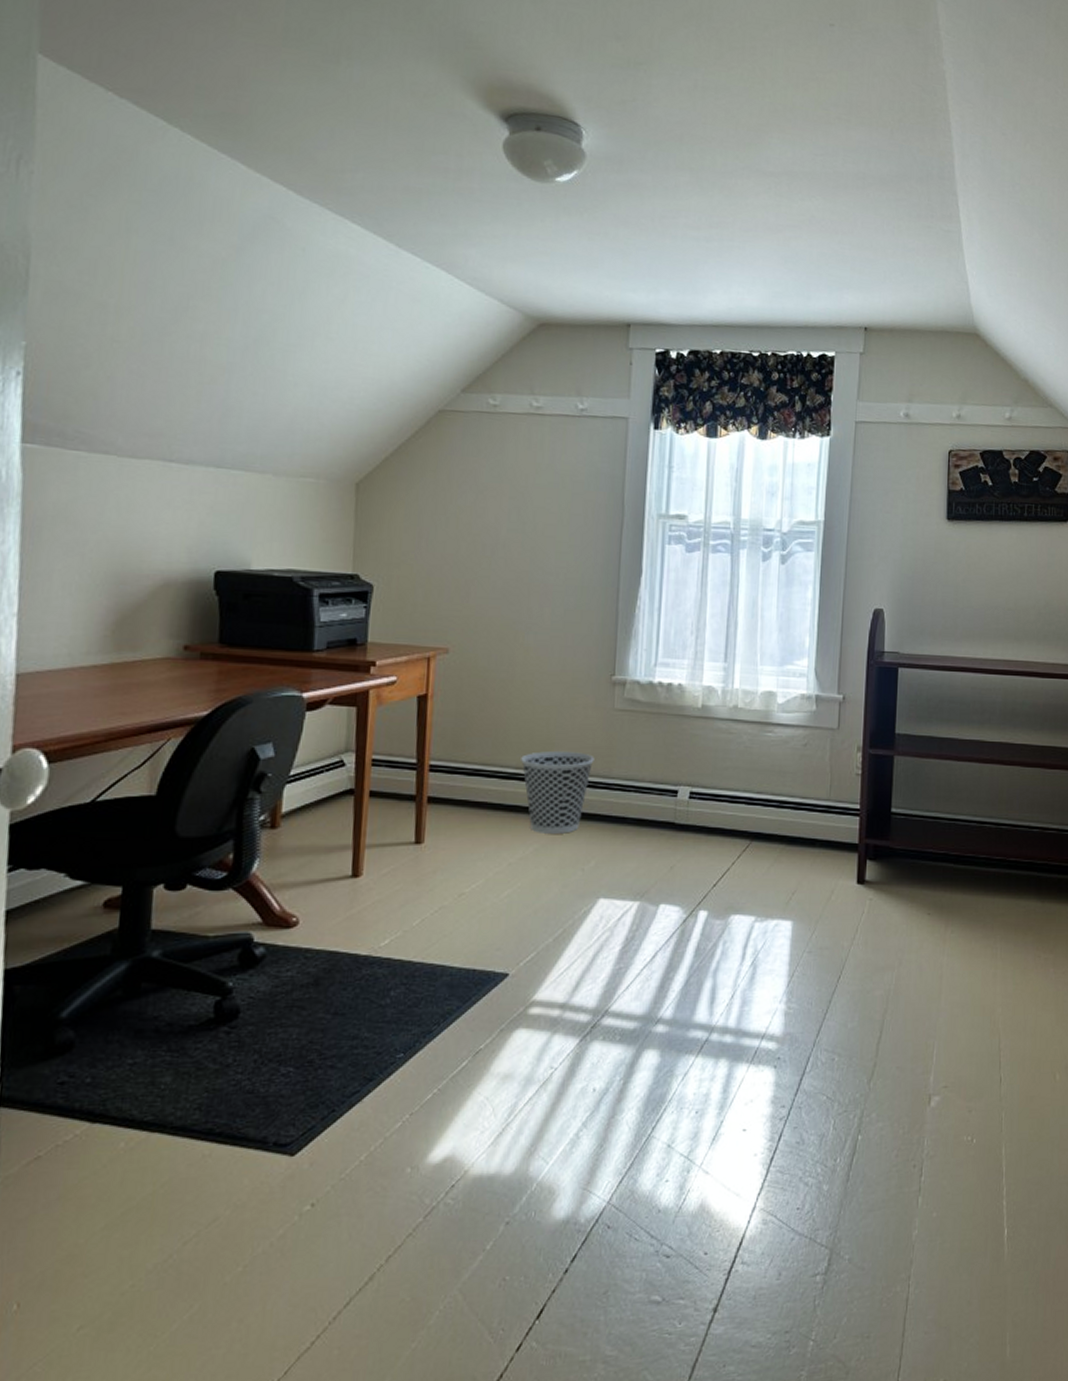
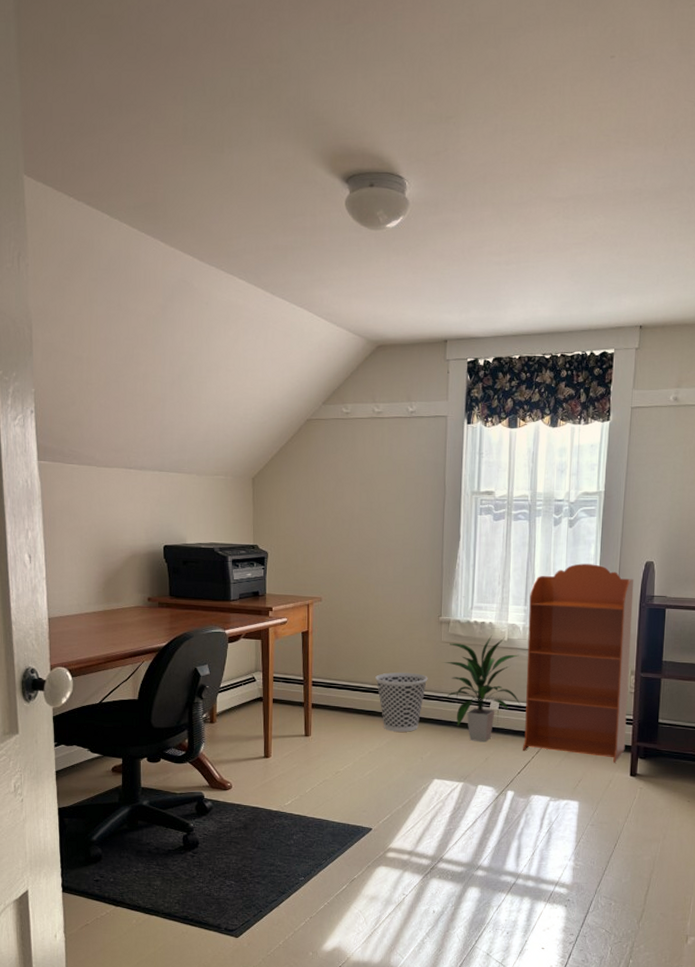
indoor plant: none [614,701,719,845] -> present [442,635,521,743]
bookcase: none [720,609,861,867] -> present [523,563,634,763]

